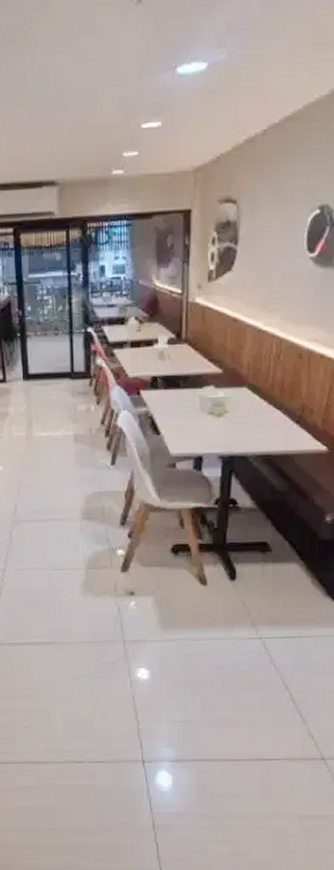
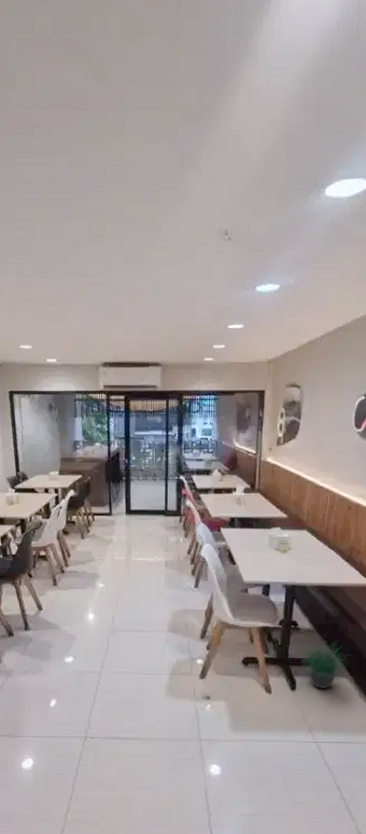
potted plant: none [240,514,302,577] -> present [300,635,351,688]

